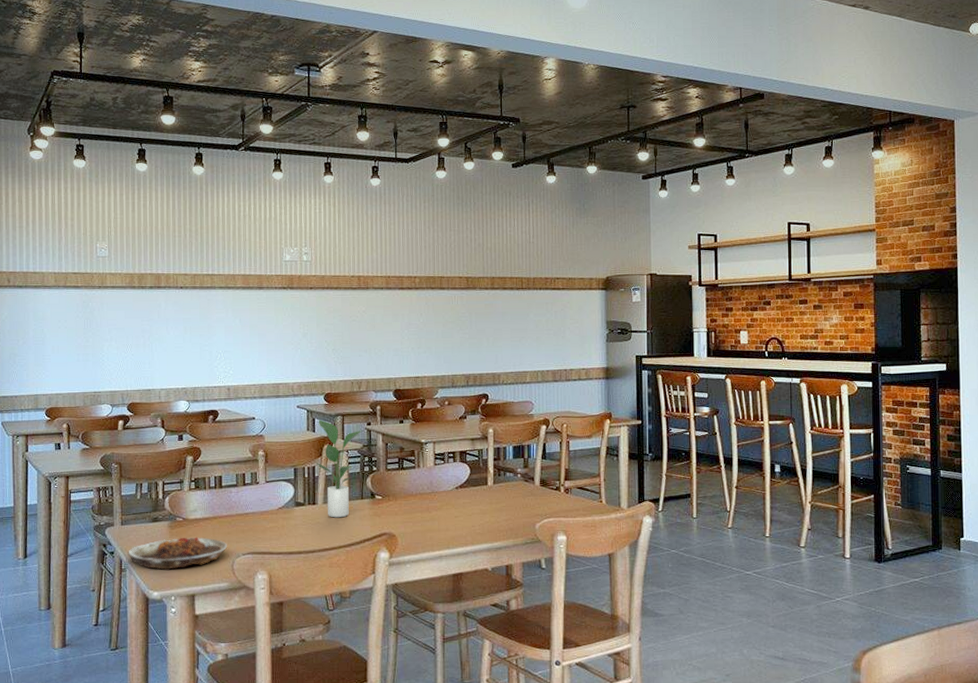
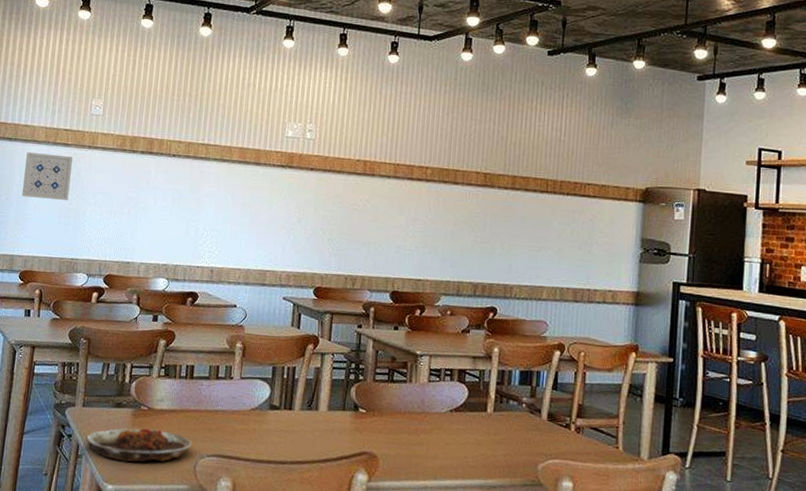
wall art: none [38,297,84,339] -> present [21,151,73,200]
potted plant: present [317,420,362,518] -> none [298,315,352,429]

